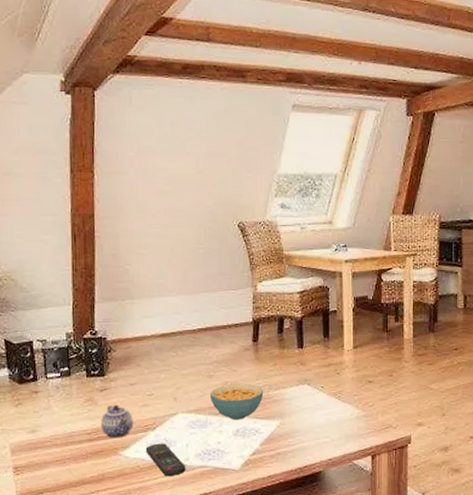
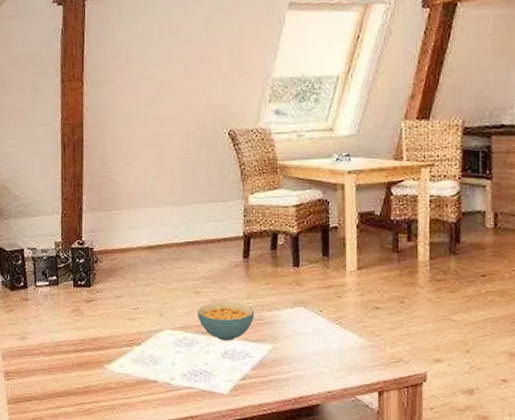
teapot: present [100,404,134,439] -> none [86,316,119,352]
remote control: present [145,443,186,477] -> none [130,359,171,396]

